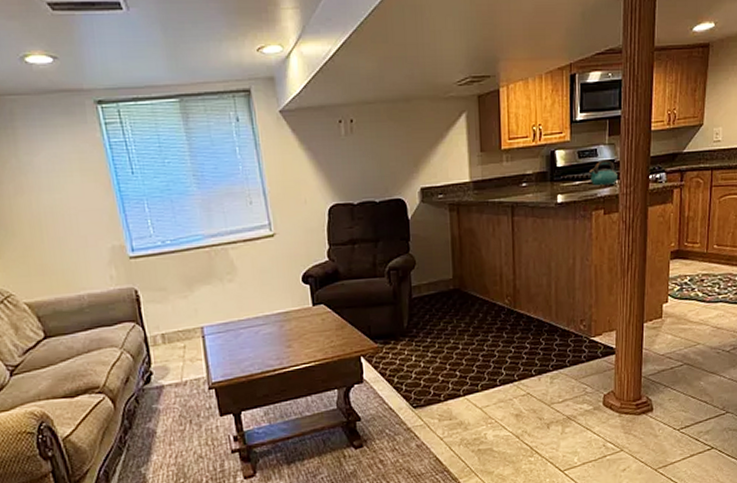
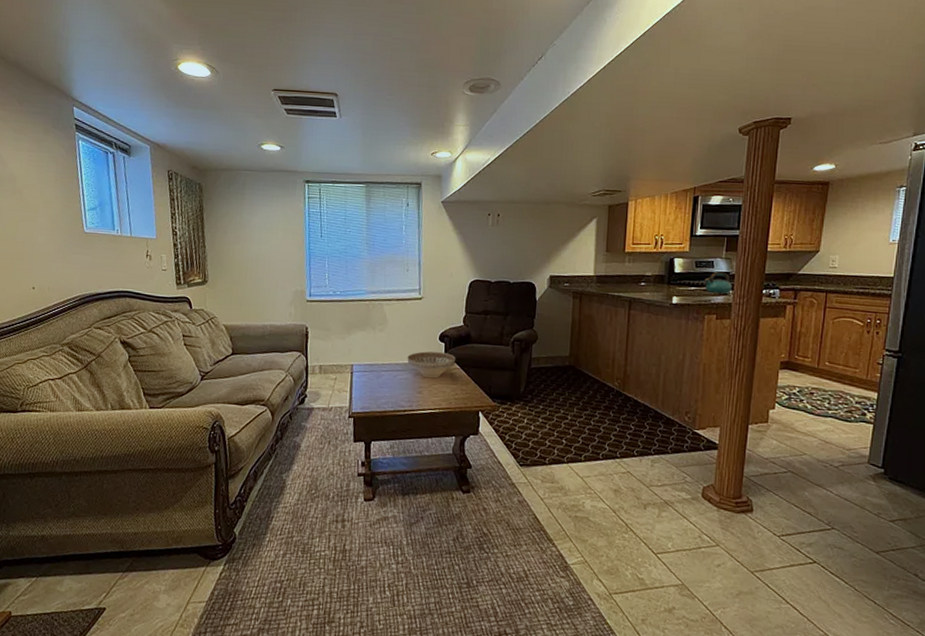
decorative bowl: none [267,296,326,329] -> present [407,351,456,379]

